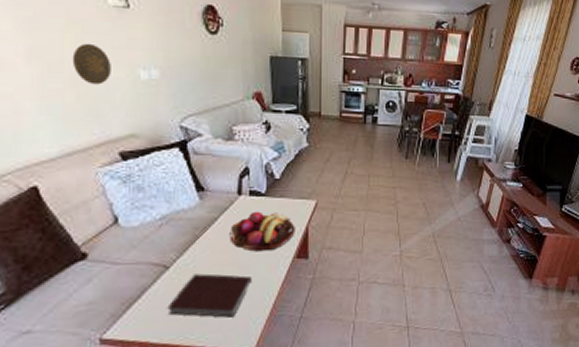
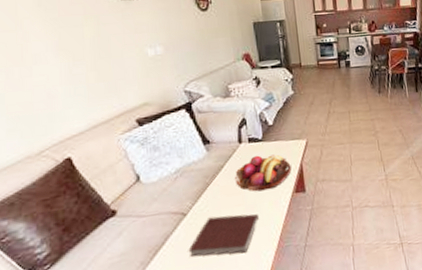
decorative plate: present [72,43,111,85] -> none [91,32,124,66]

